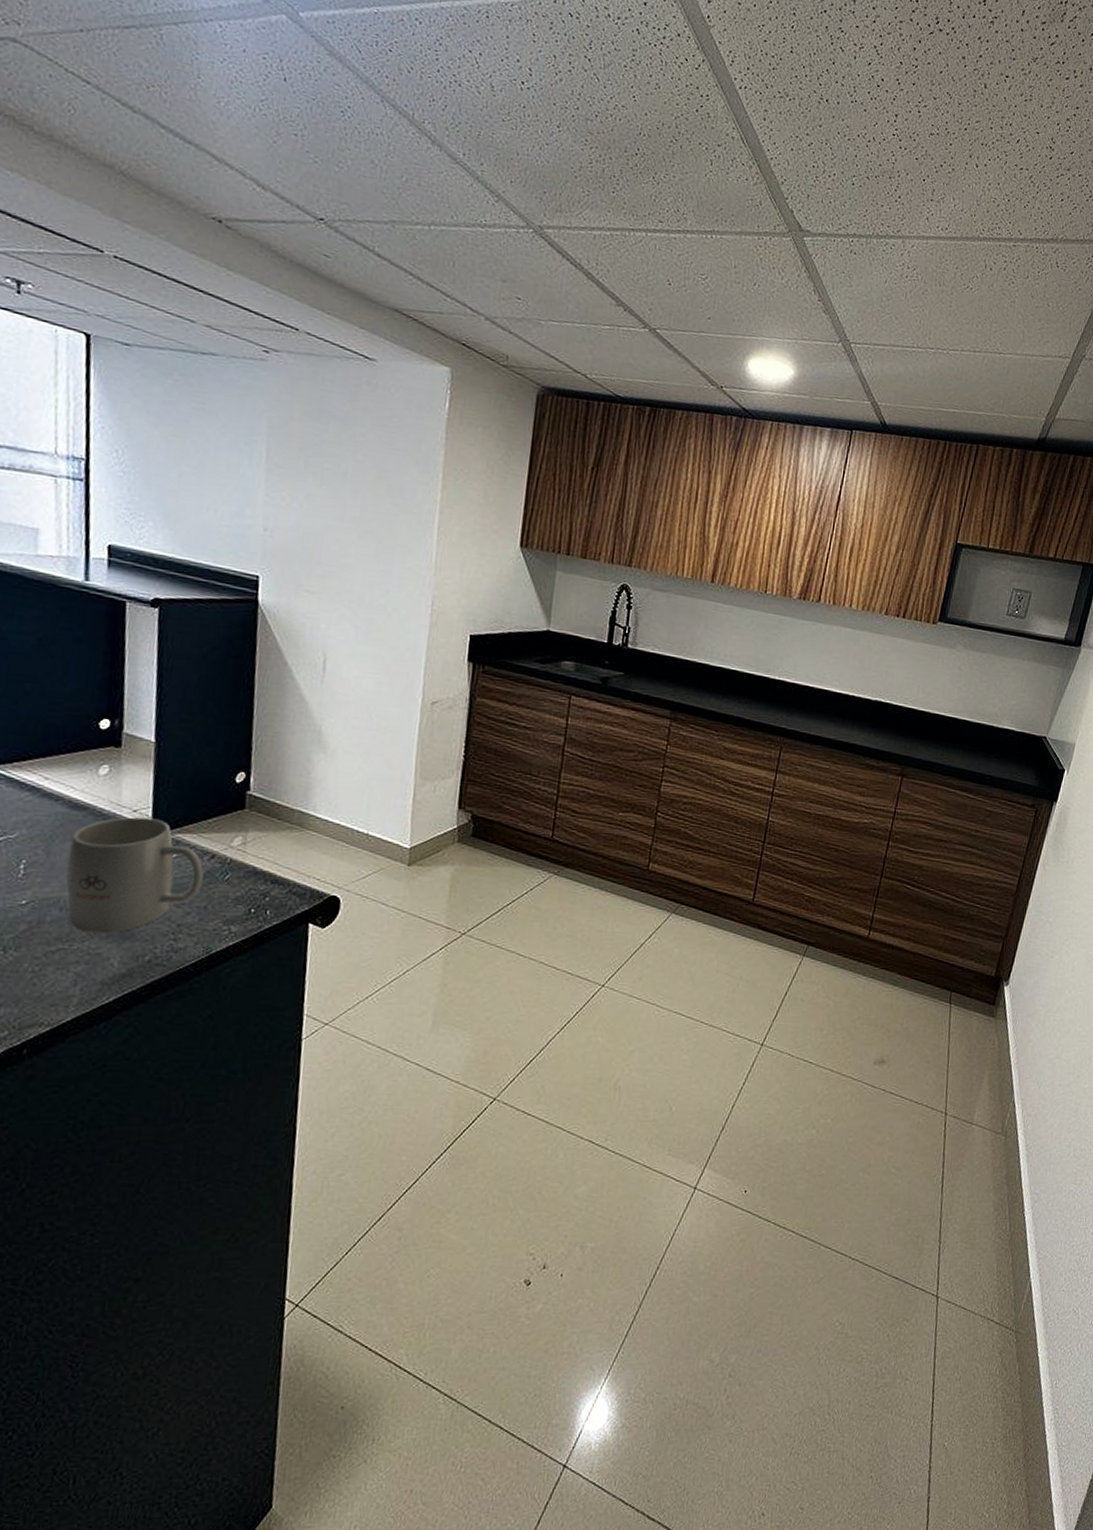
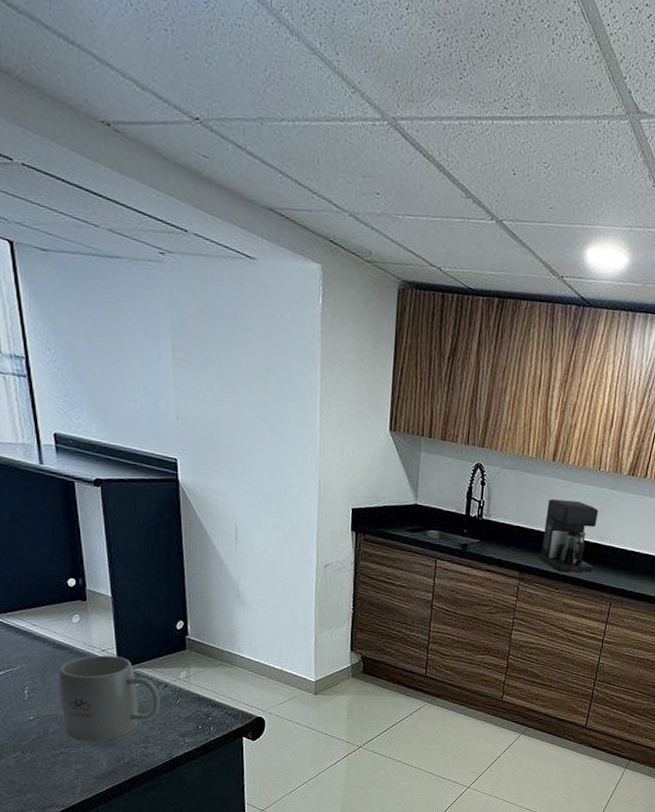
coffee maker: none [694,625,766,711] -> present [539,498,599,573]

